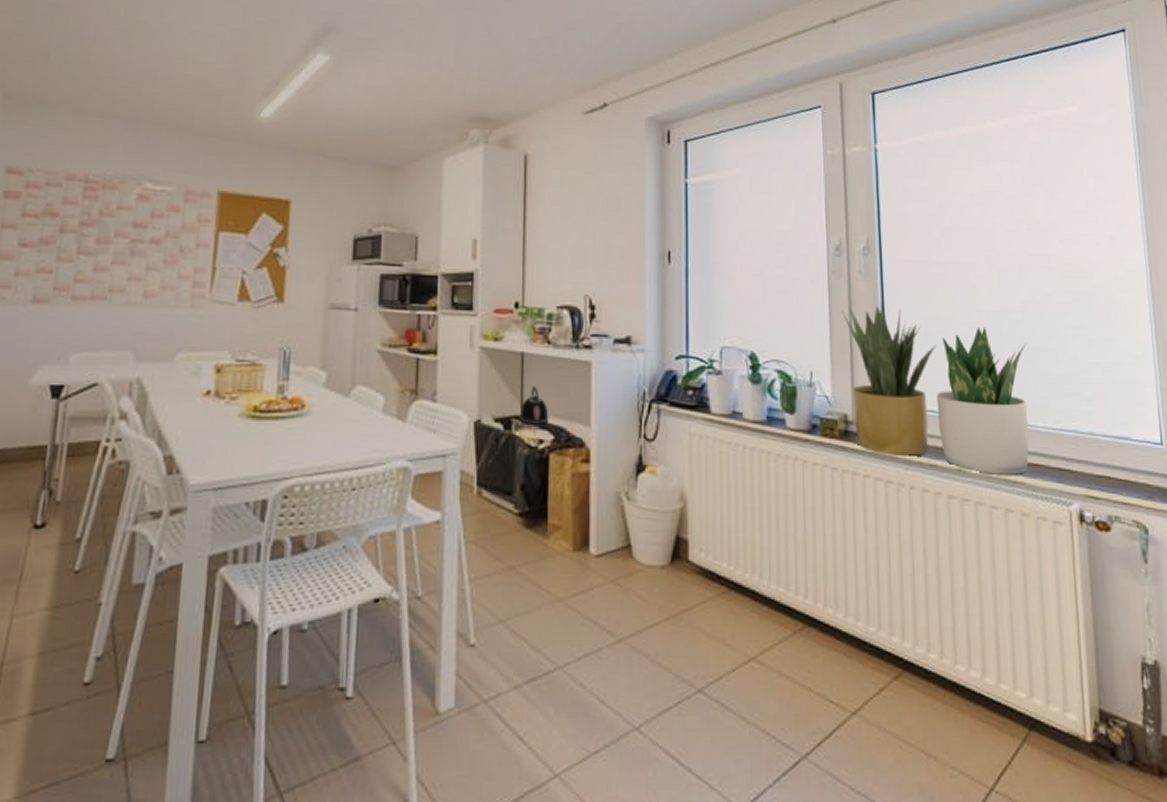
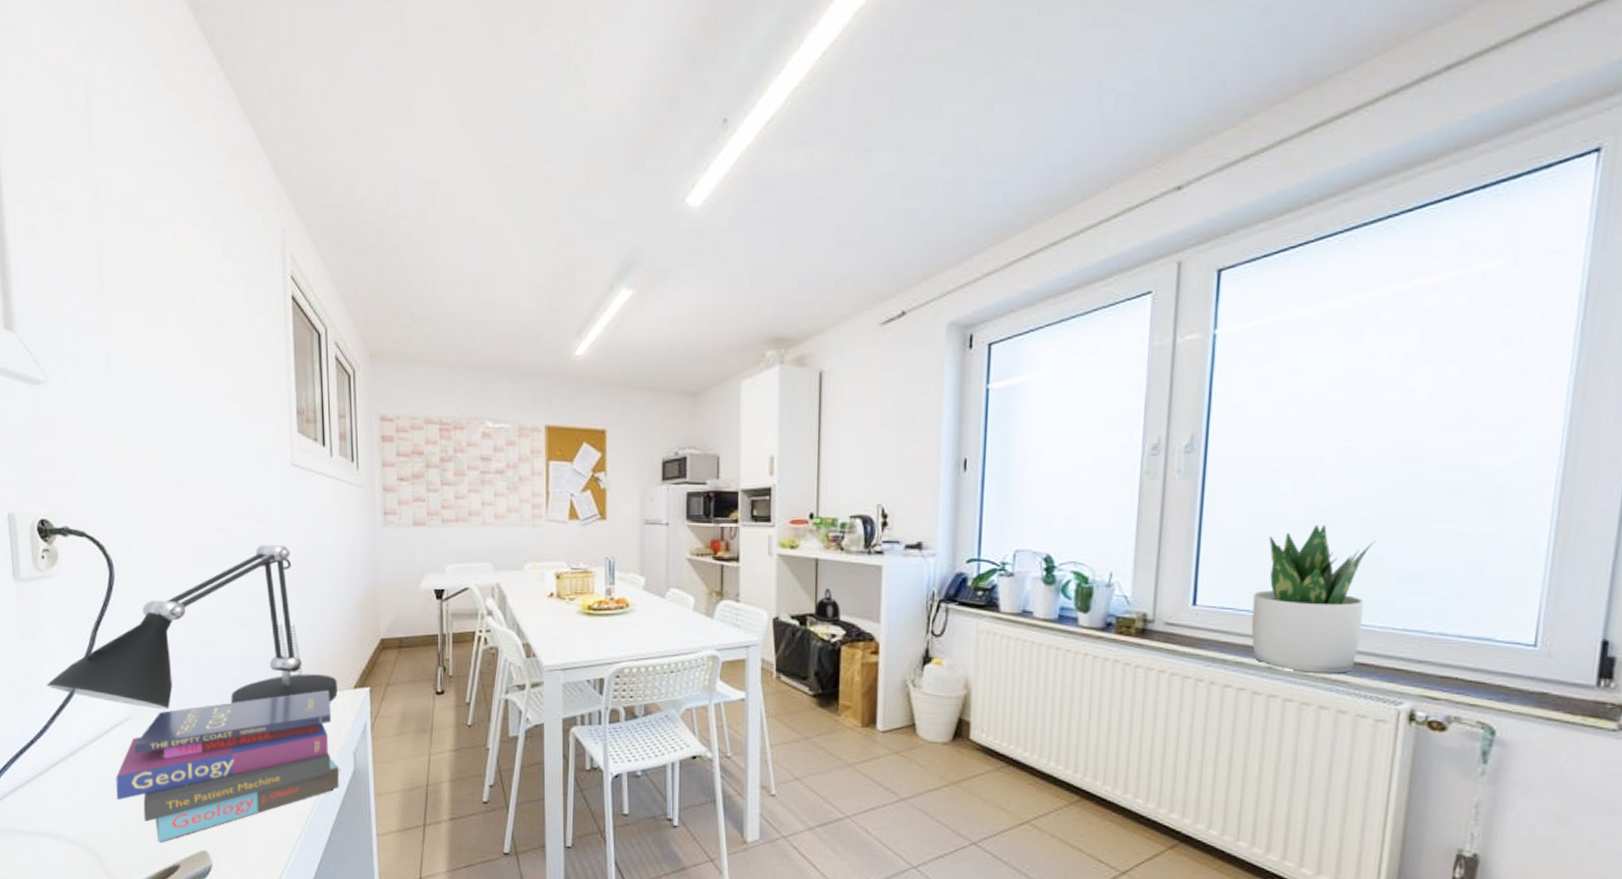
planter: present [842,300,936,457] -> none [1152,500,1261,655]

